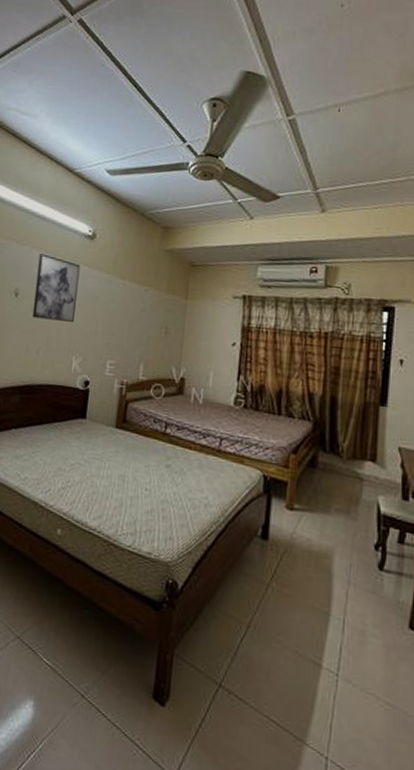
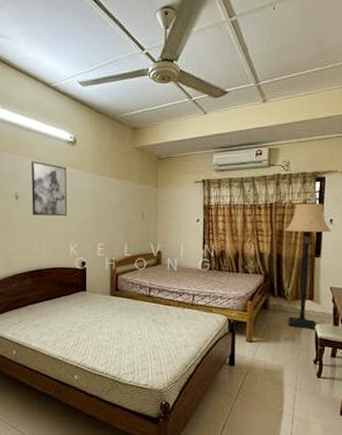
lamp: none [342,336,402,503] -> present [285,203,332,330]

